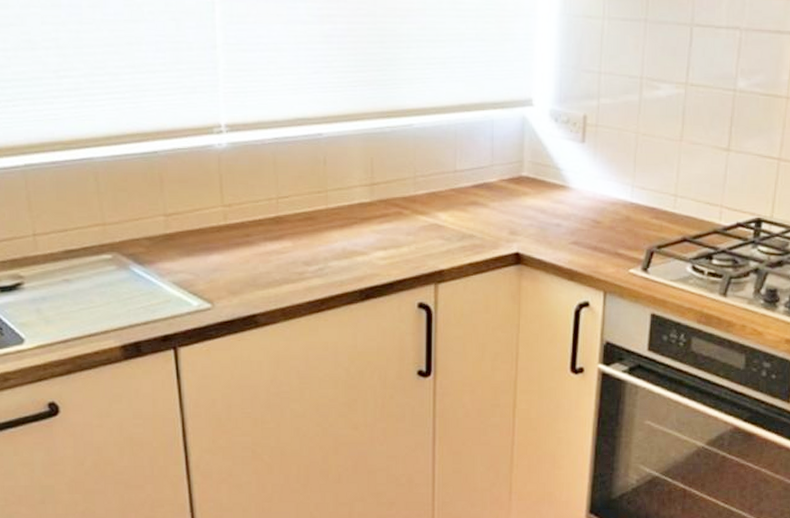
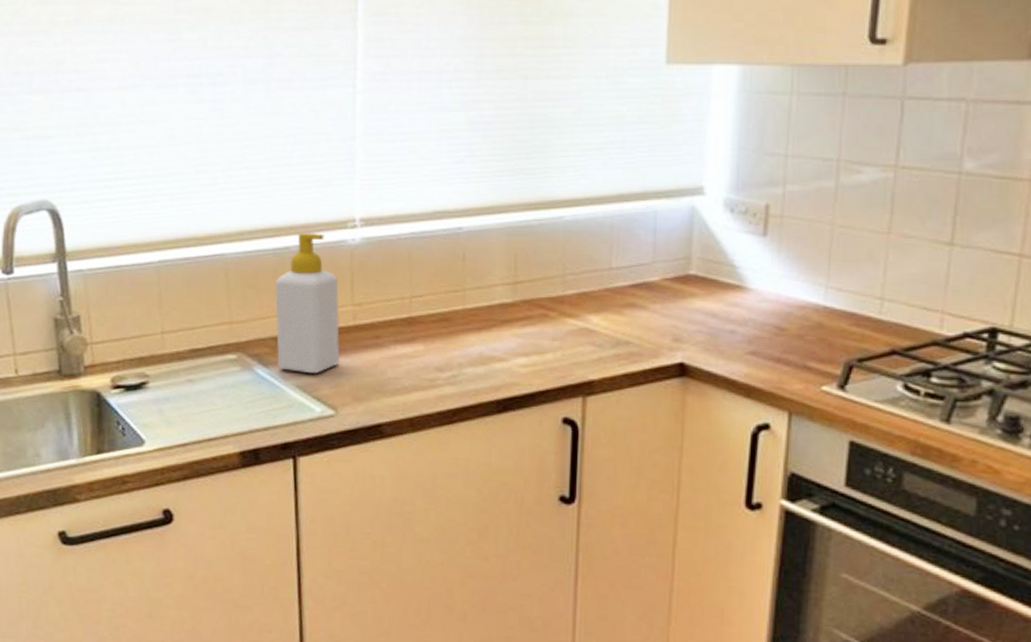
soap bottle: none [145,137,213,271] -> present [275,232,340,374]

